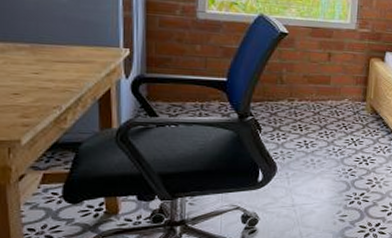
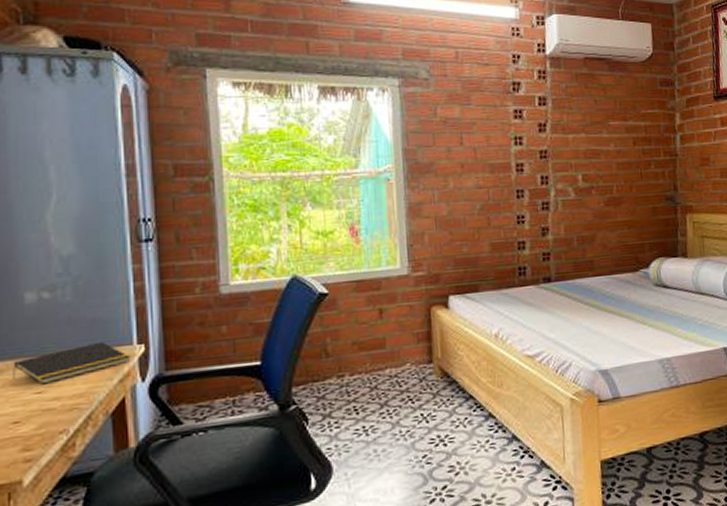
notepad: none [14,40,118,68] -> present [13,341,131,385]

